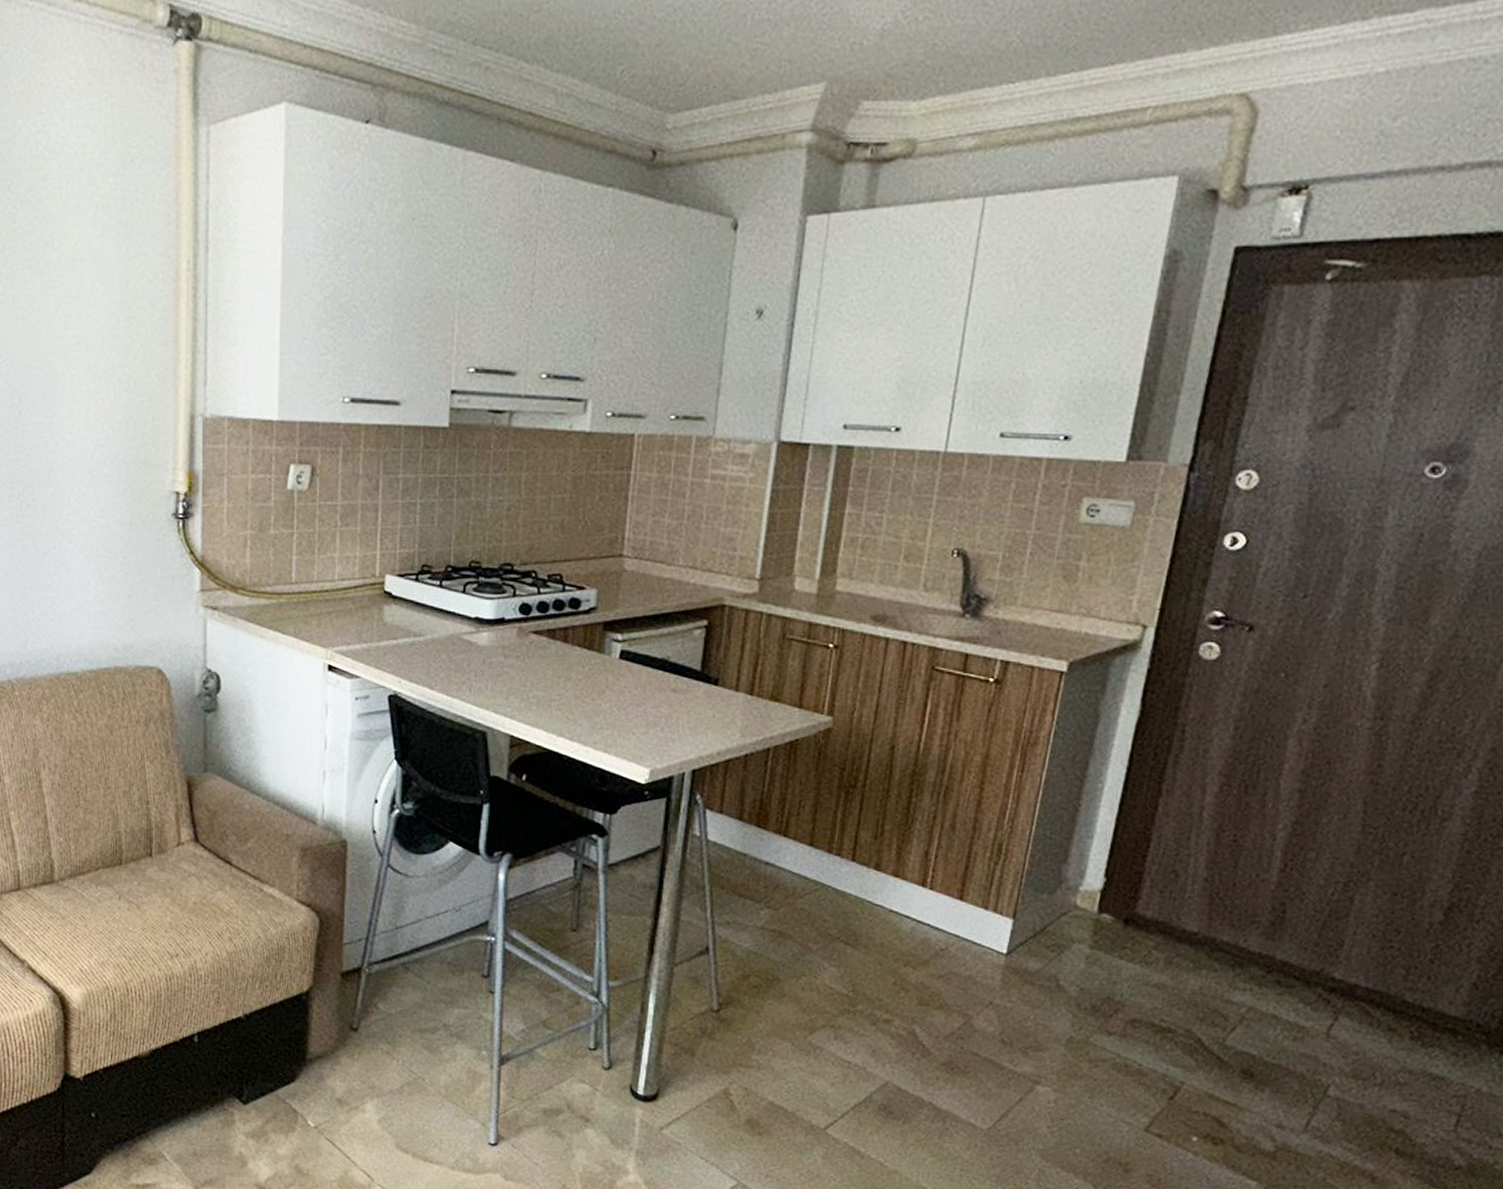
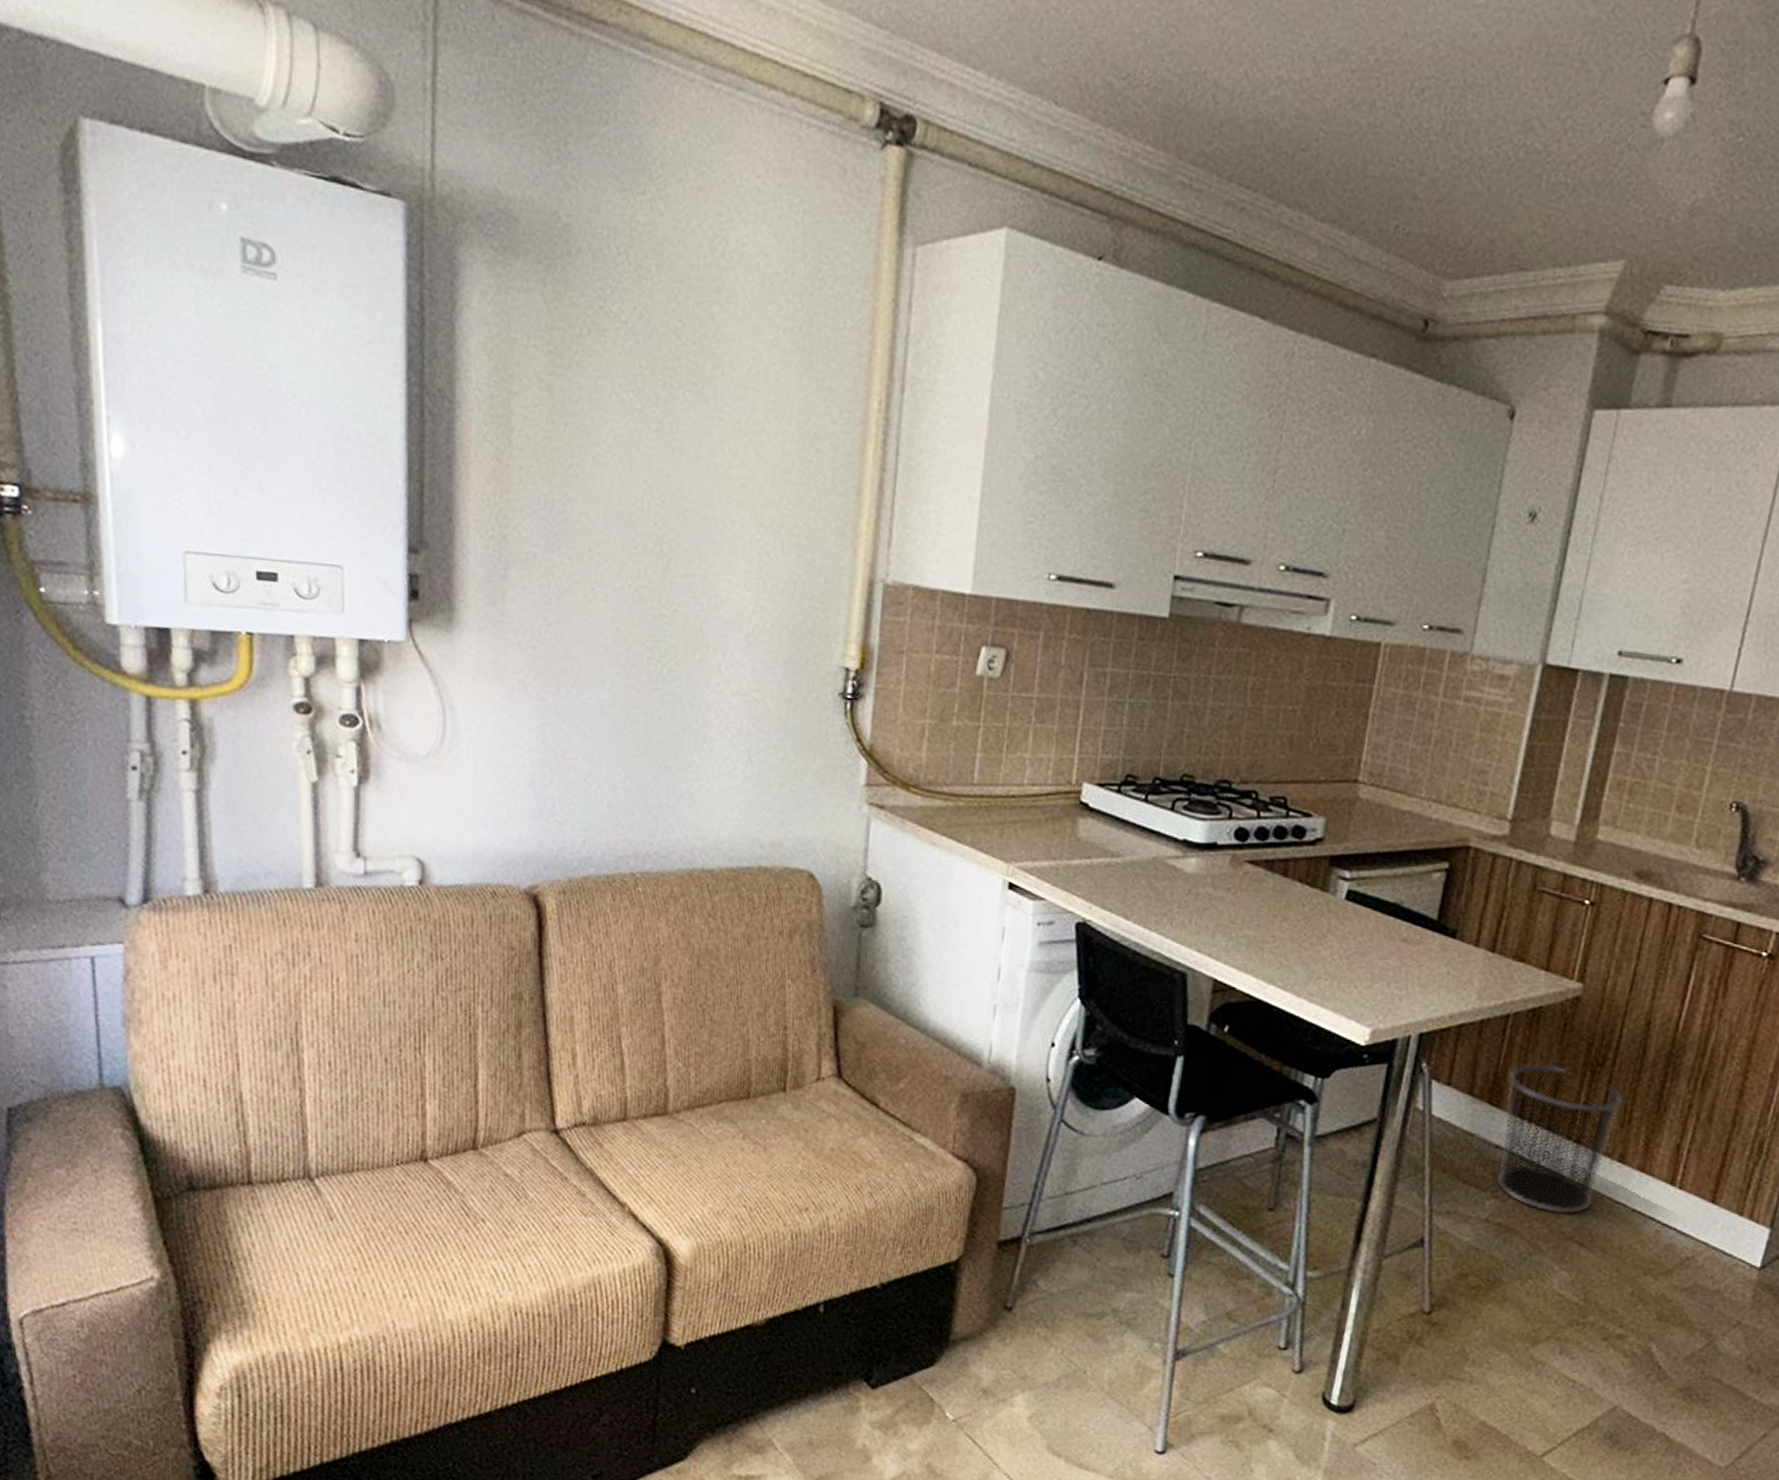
waste bin: none [769,789,875,918] -> present [1497,1064,1623,1214]

